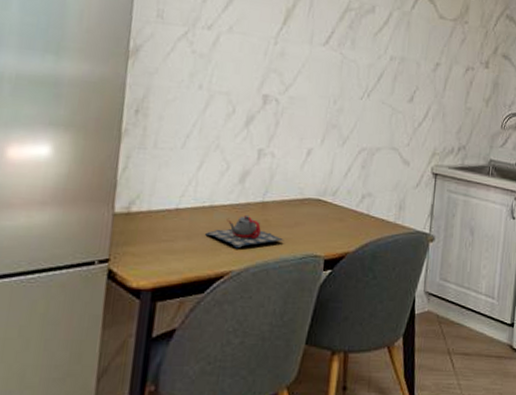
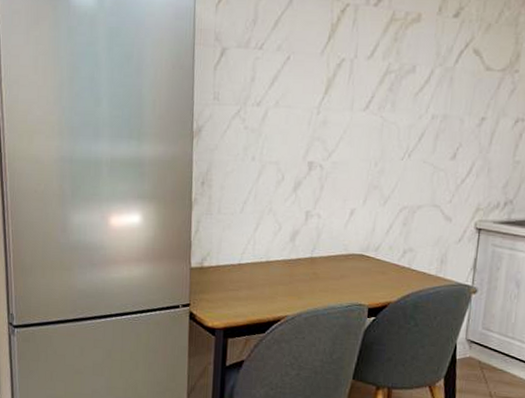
teapot: present [205,214,284,249] -> none [264,268,331,298]

